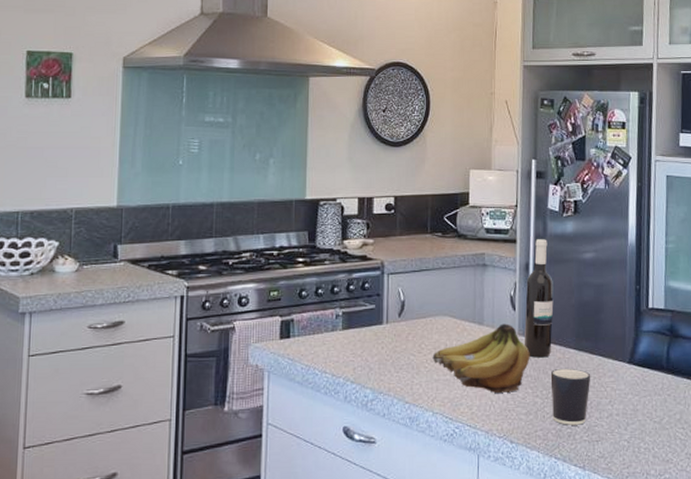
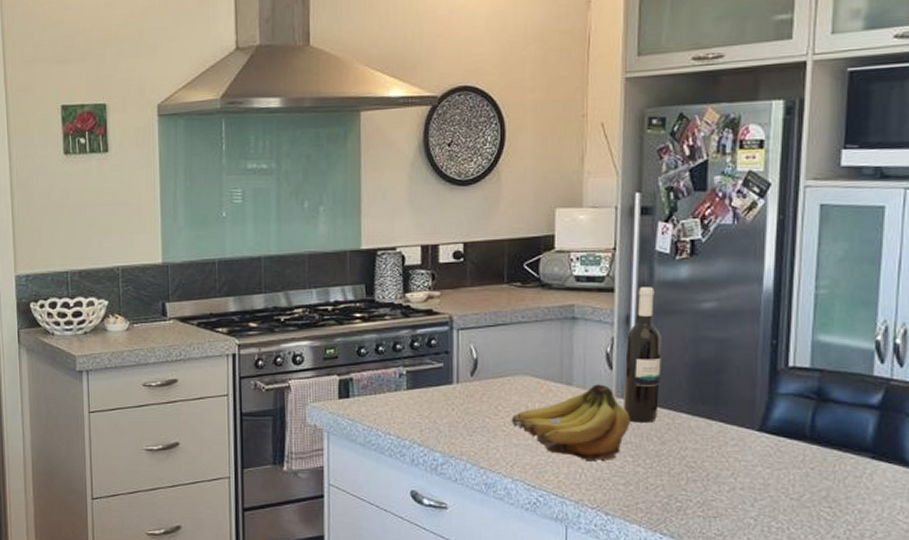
mug: present [550,368,591,425] -> none [656,434,709,499]

